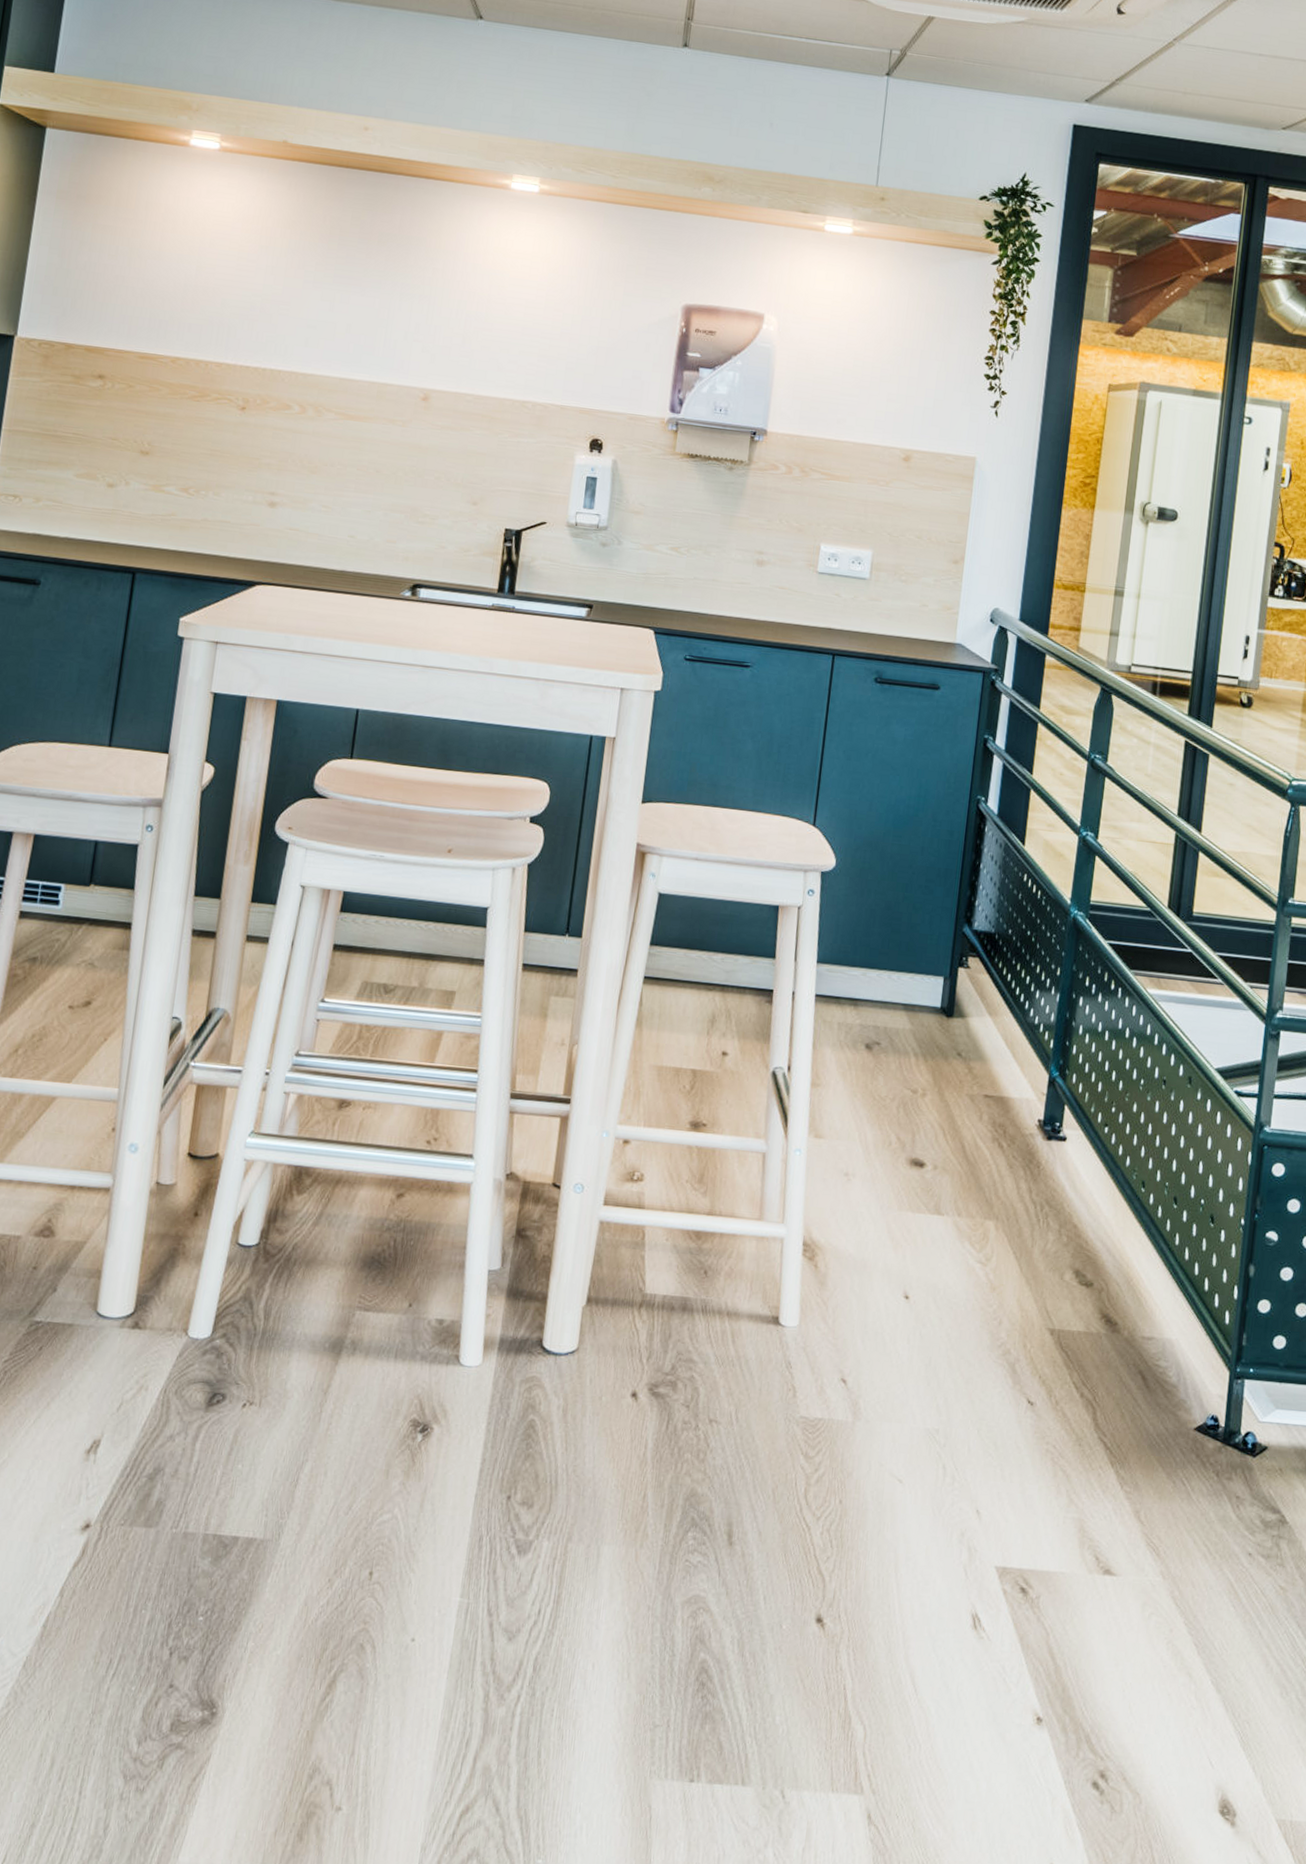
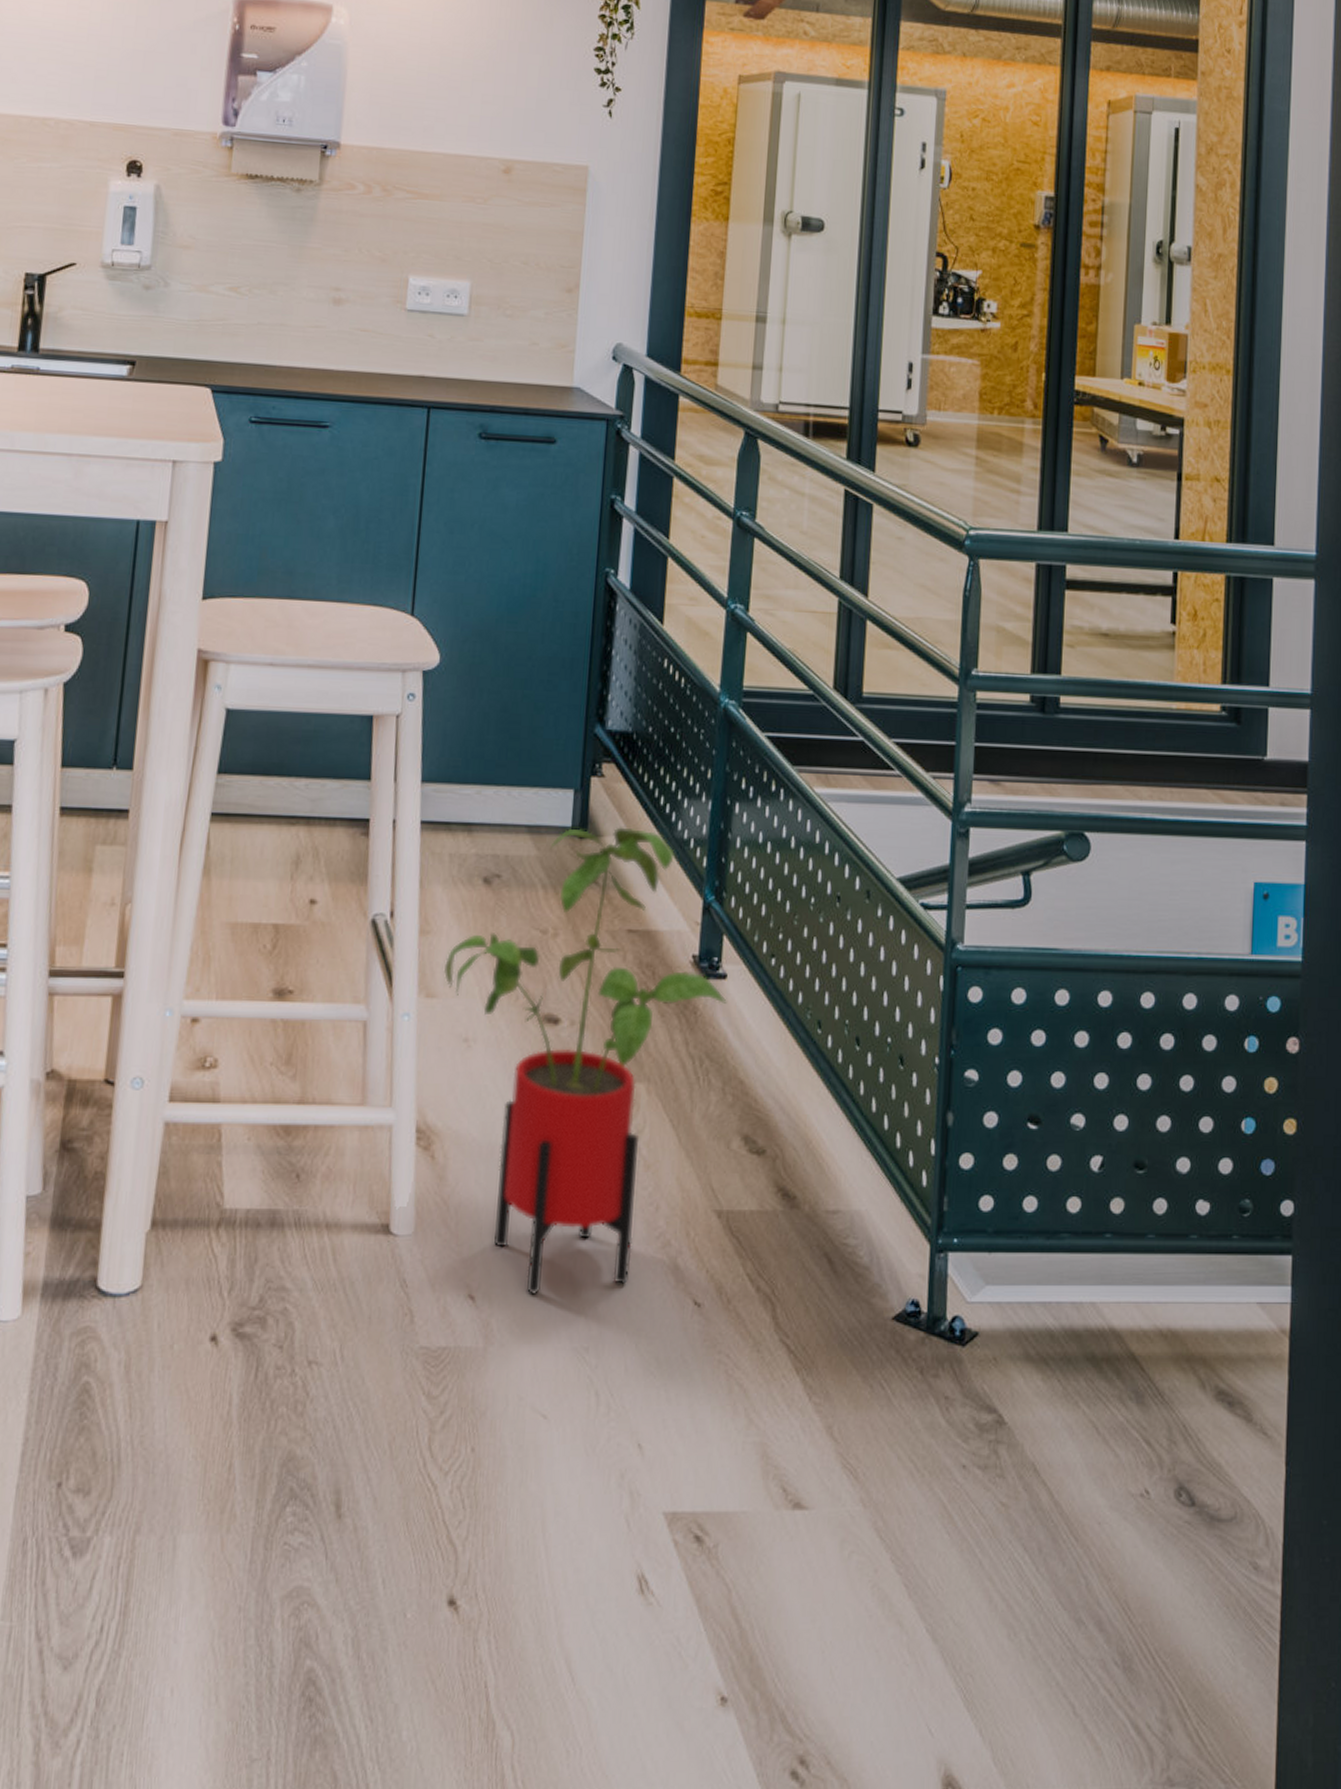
house plant: none [829,1008,1066,1384] -> present [443,827,727,1296]

